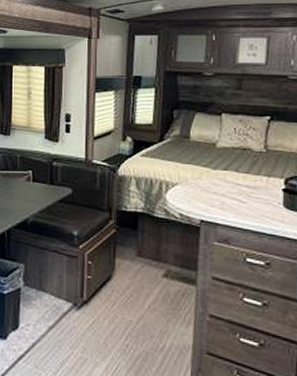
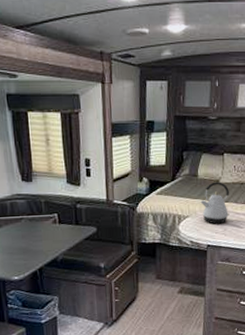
kettle: none [193,145,229,196] -> present [200,182,230,224]

